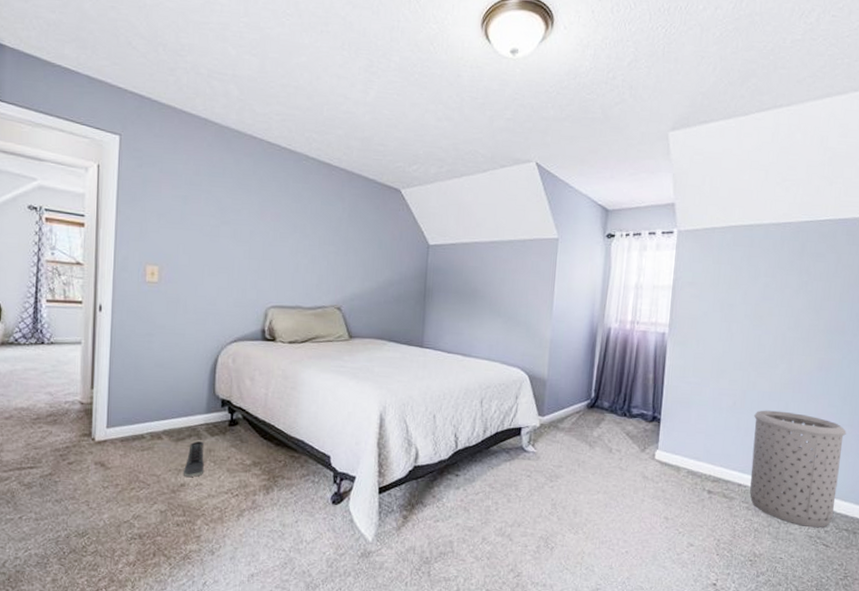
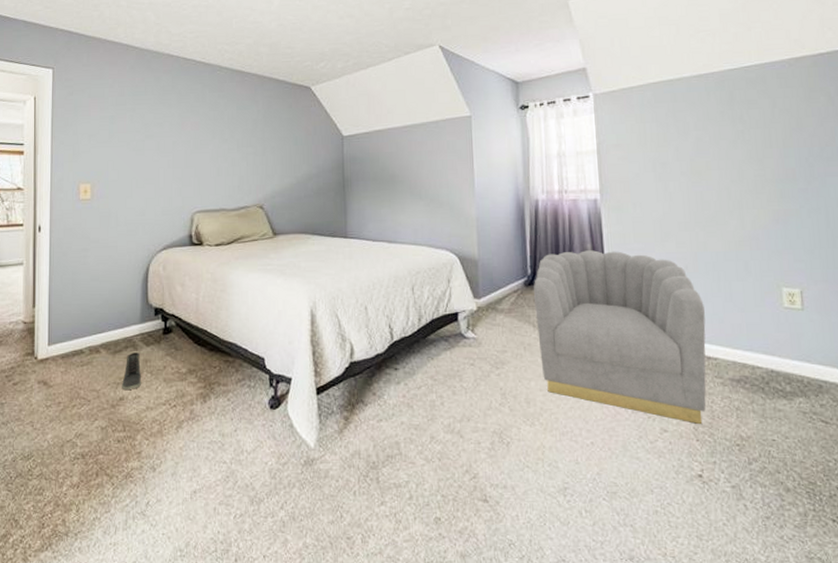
armchair: none [592,380,744,541] -> present [533,250,707,424]
laundry basket: present [750,410,847,528] -> none [711,271,827,402]

